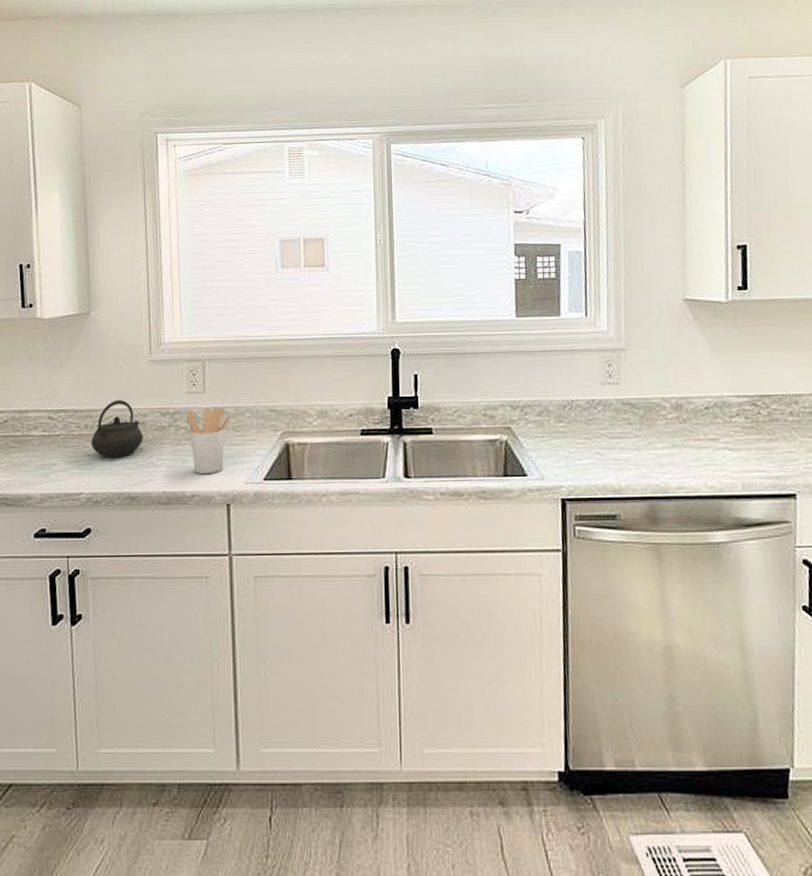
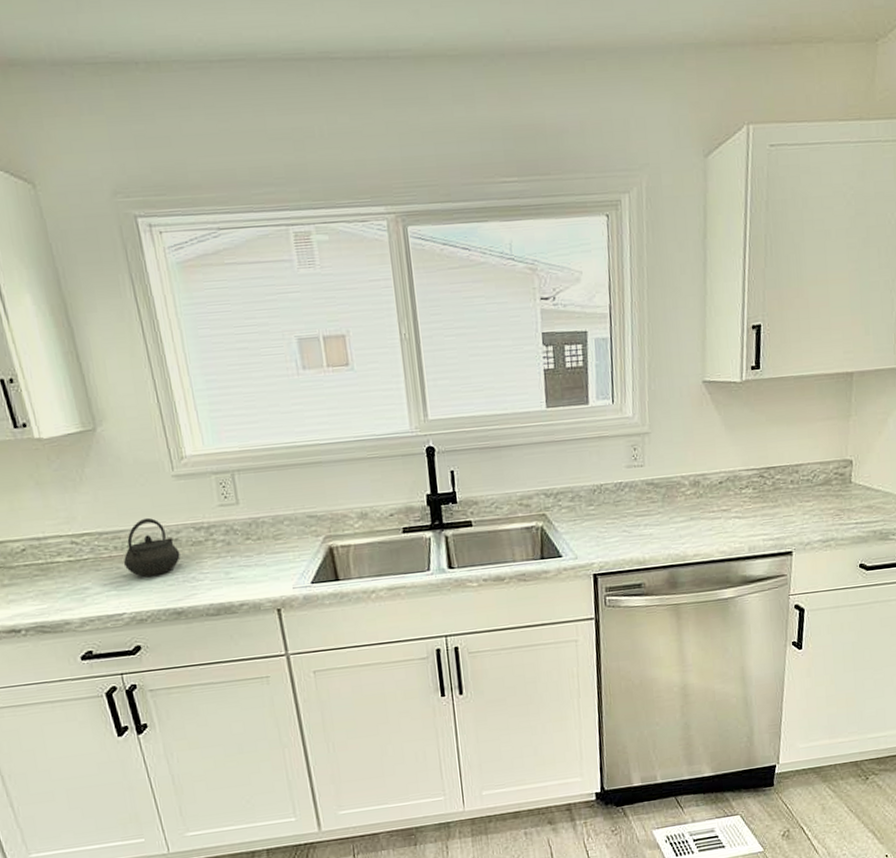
utensil holder: present [186,407,231,474] -> none [222,517,270,584]

